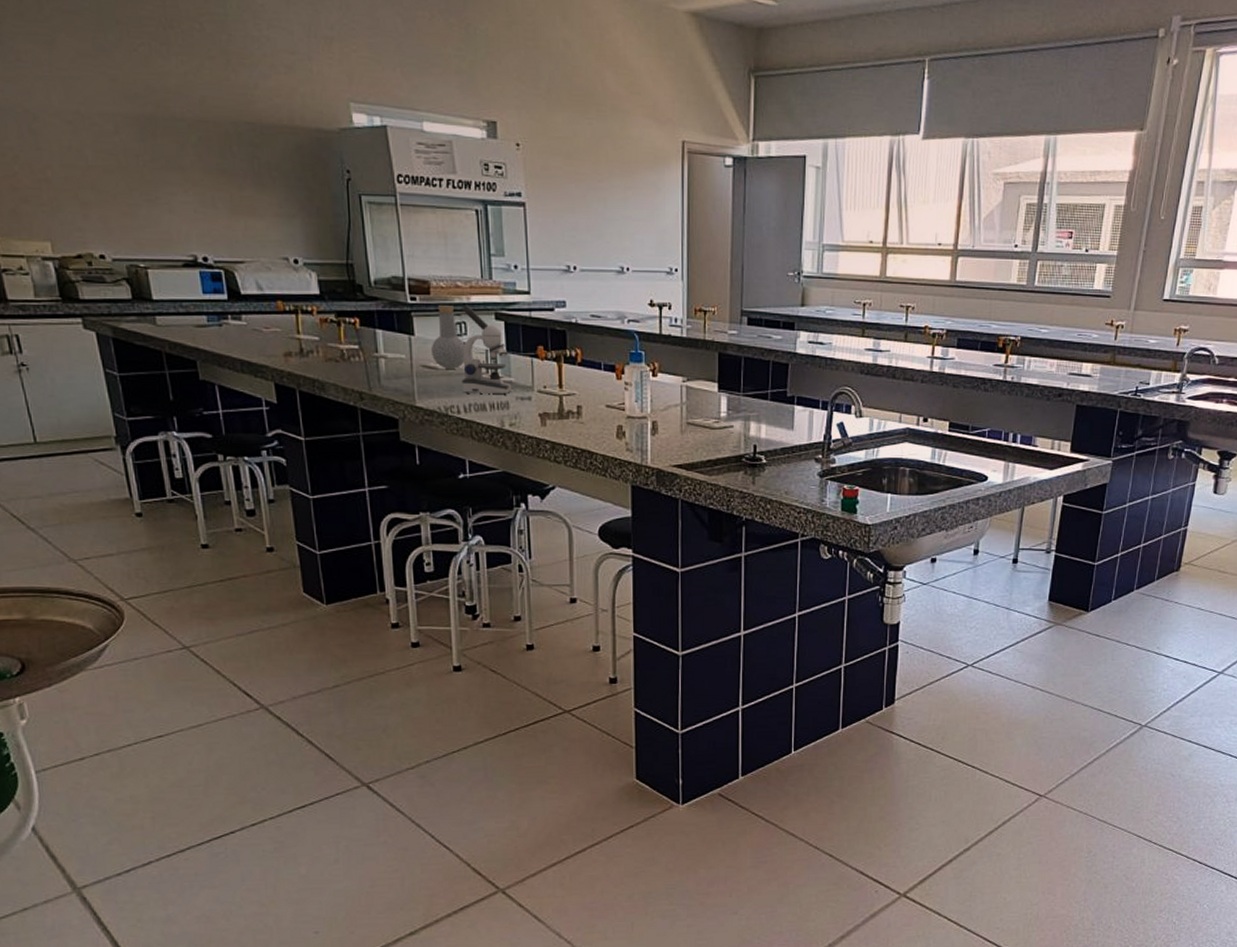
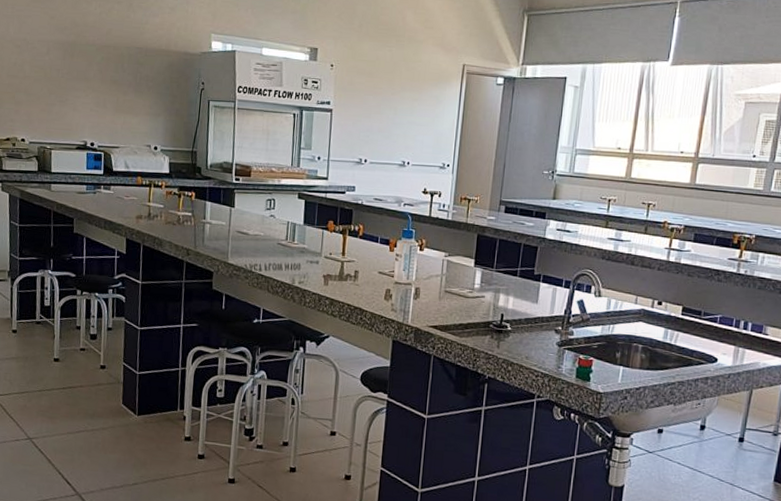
flask: present [430,305,465,370] -> none [245,185,272,236]
microscope: present [462,304,512,395] -> none [265,186,305,258]

